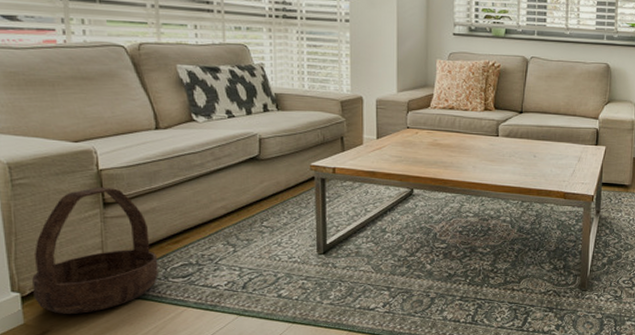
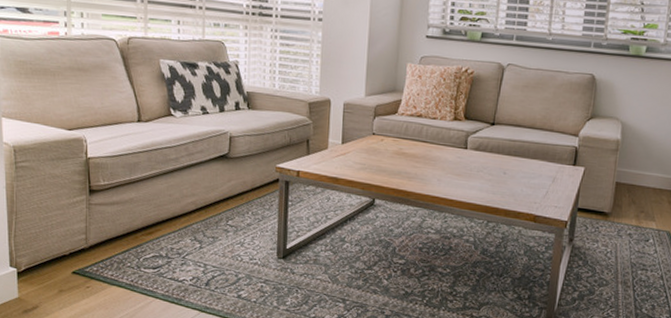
basket: present [32,186,159,314] -> none [27,174,133,294]

